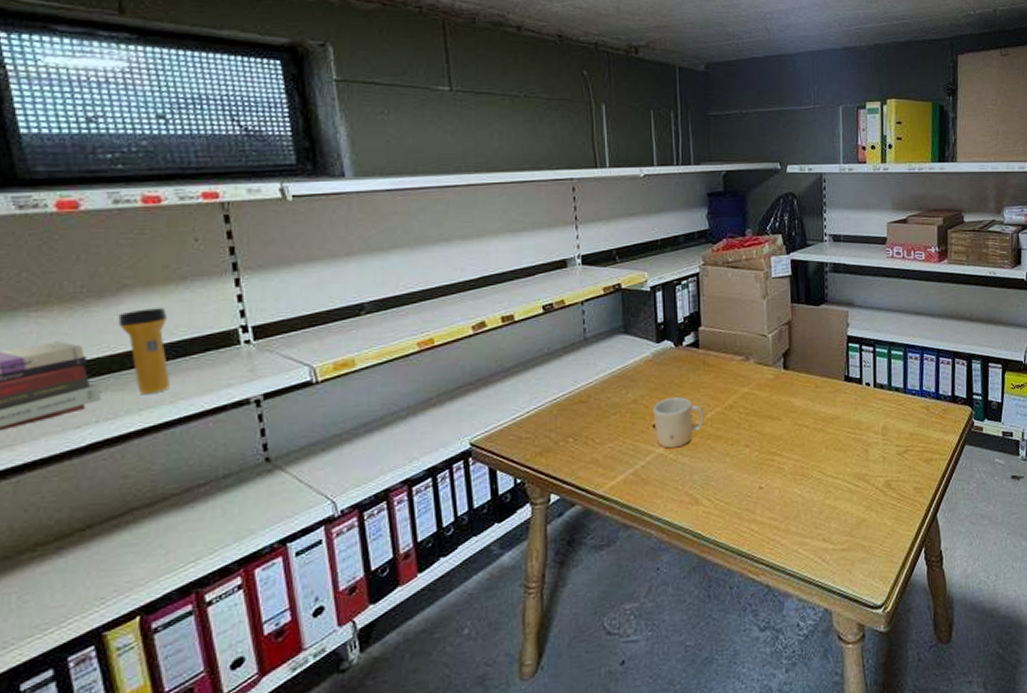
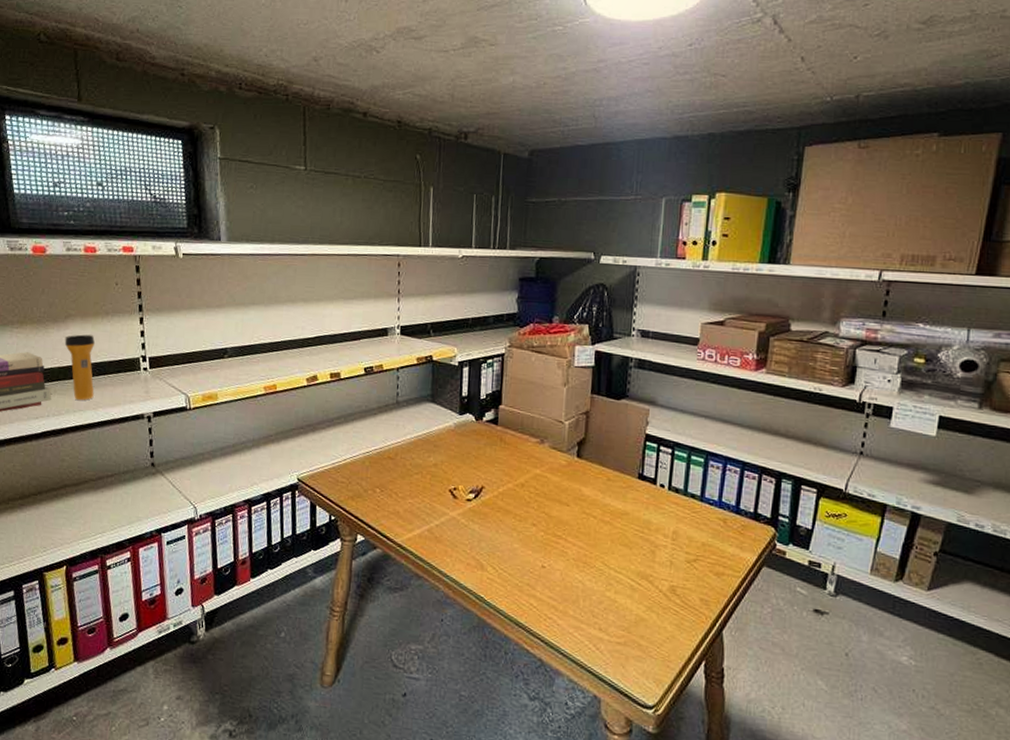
mug: present [653,396,705,449] -> none [450,466,497,515]

